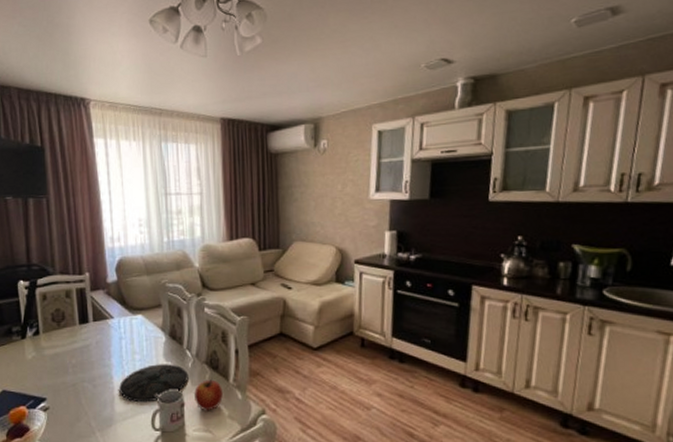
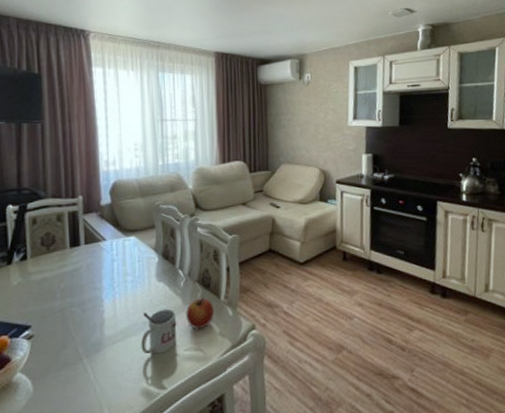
plate: present [119,364,189,403] -> none [109,284,180,325]

